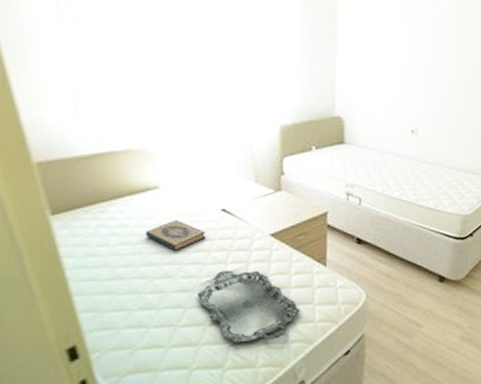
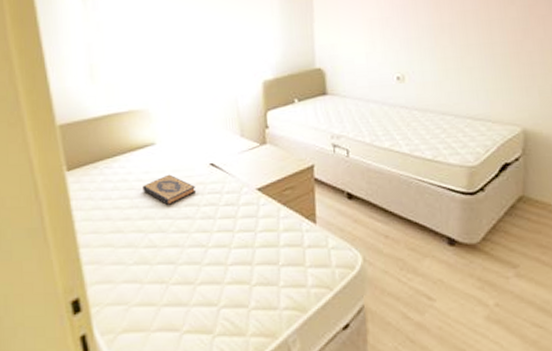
serving tray: present [197,270,301,344] -> none [188,226,292,307]

